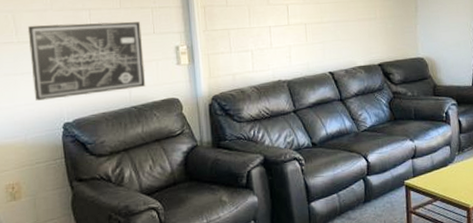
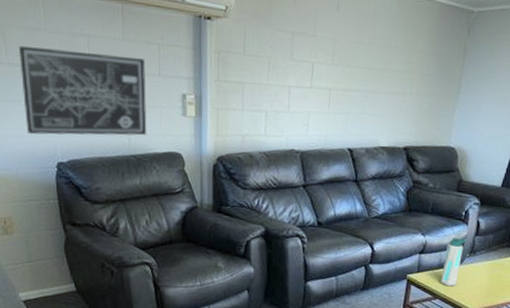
water bottle: none [436,138,454,187] -> present [441,237,468,287]

